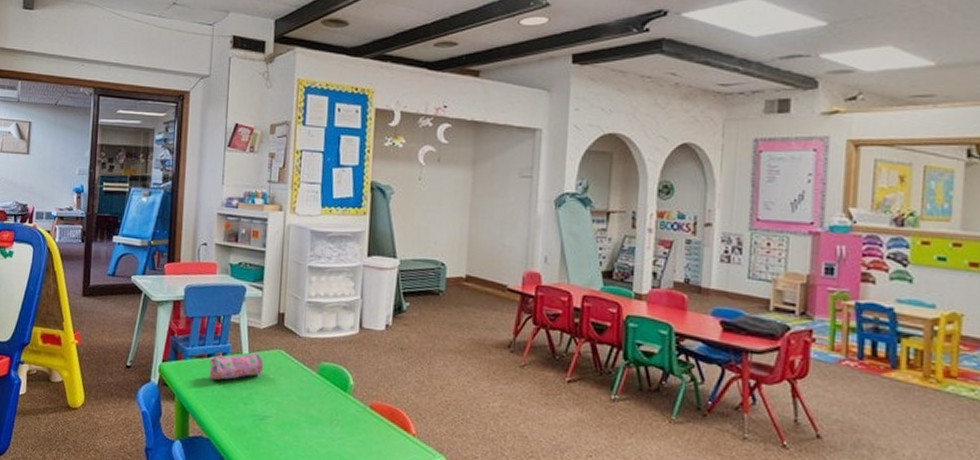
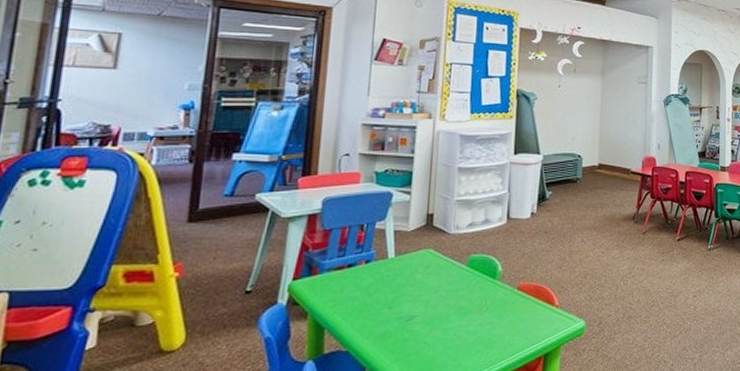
pencil case: present [209,352,264,381] -> none [349,255,411,290]

